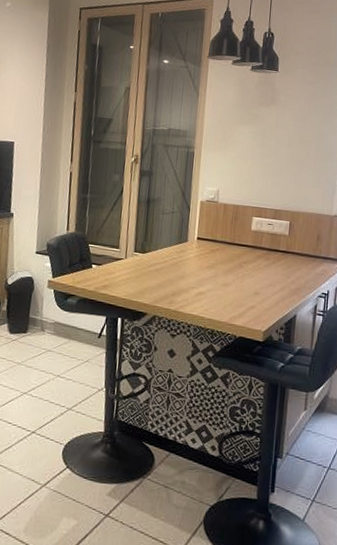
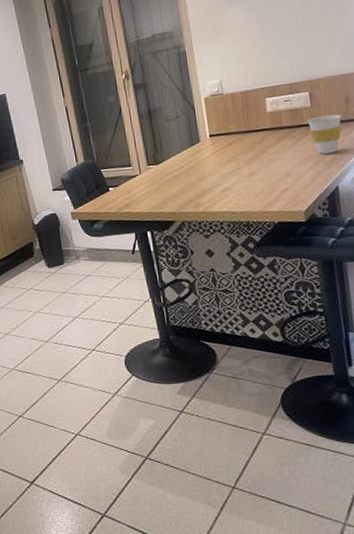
cup: none [283,246,311,283] -> present [307,114,342,154]

